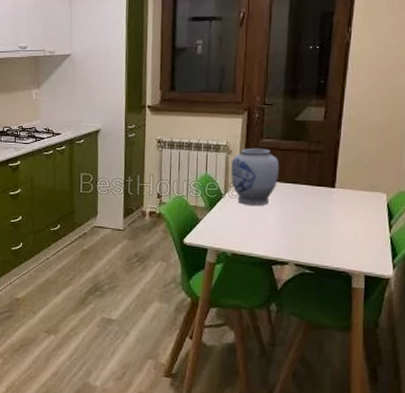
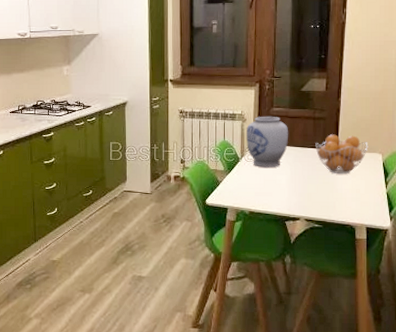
fruit basket: none [309,170,371,214] -> present [315,134,368,173]

